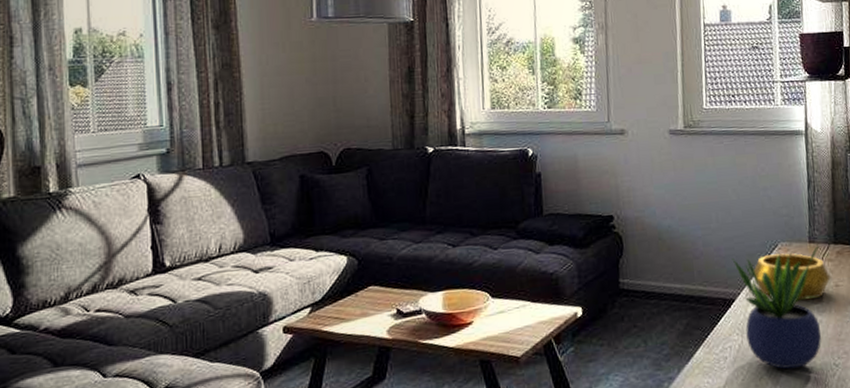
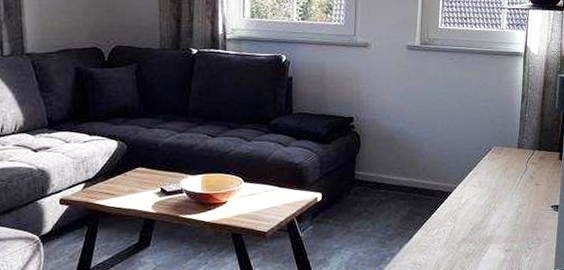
potted plant: present [732,244,822,370] -> none [452,150,525,251]
decorative bowl: present [754,253,831,301] -> none [470,156,533,196]

